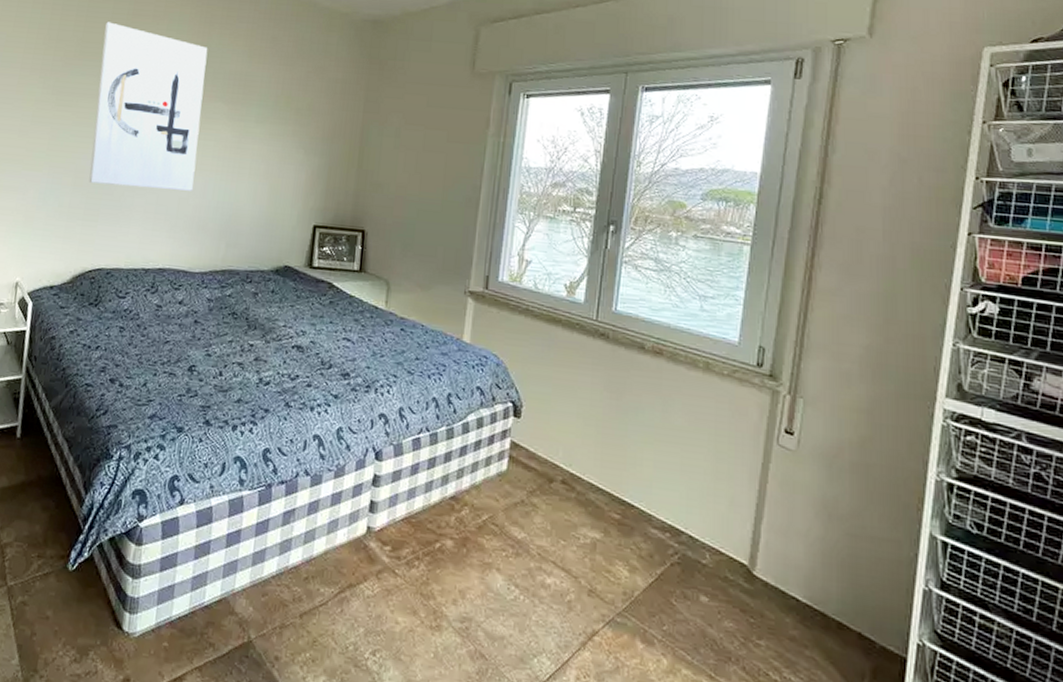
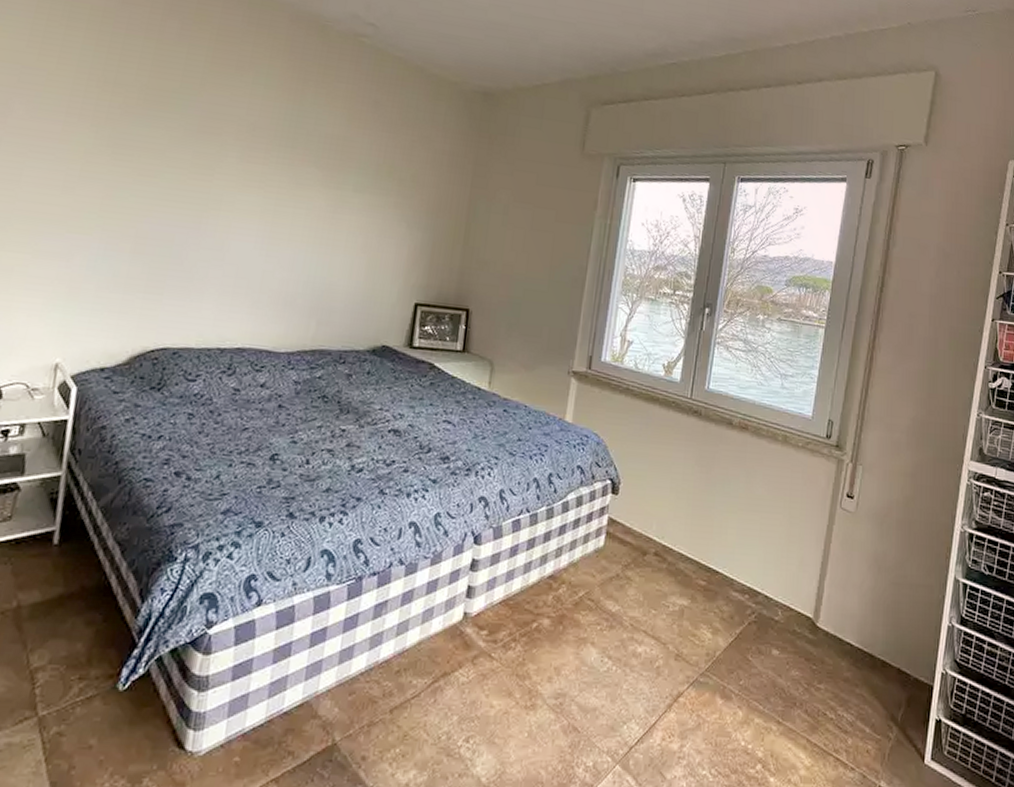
wall art: present [88,22,208,191] -> none [152,68,301,263]

